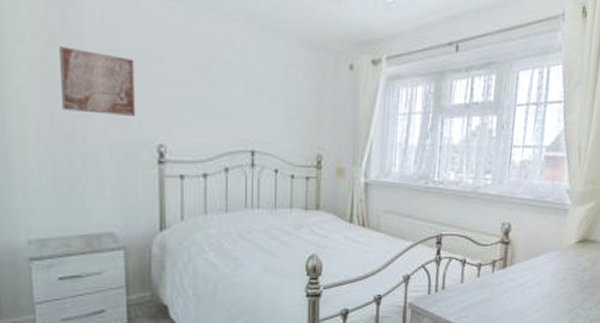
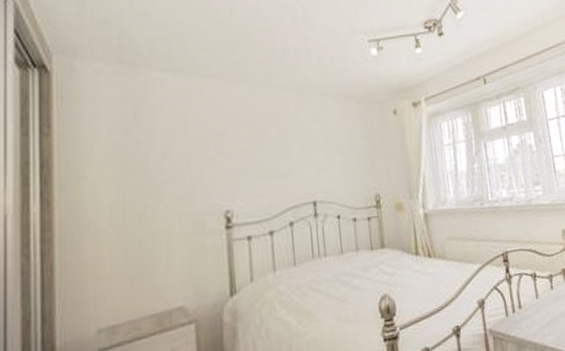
wall art: present [59,46,136,116] -> none [133,136,203,194]

